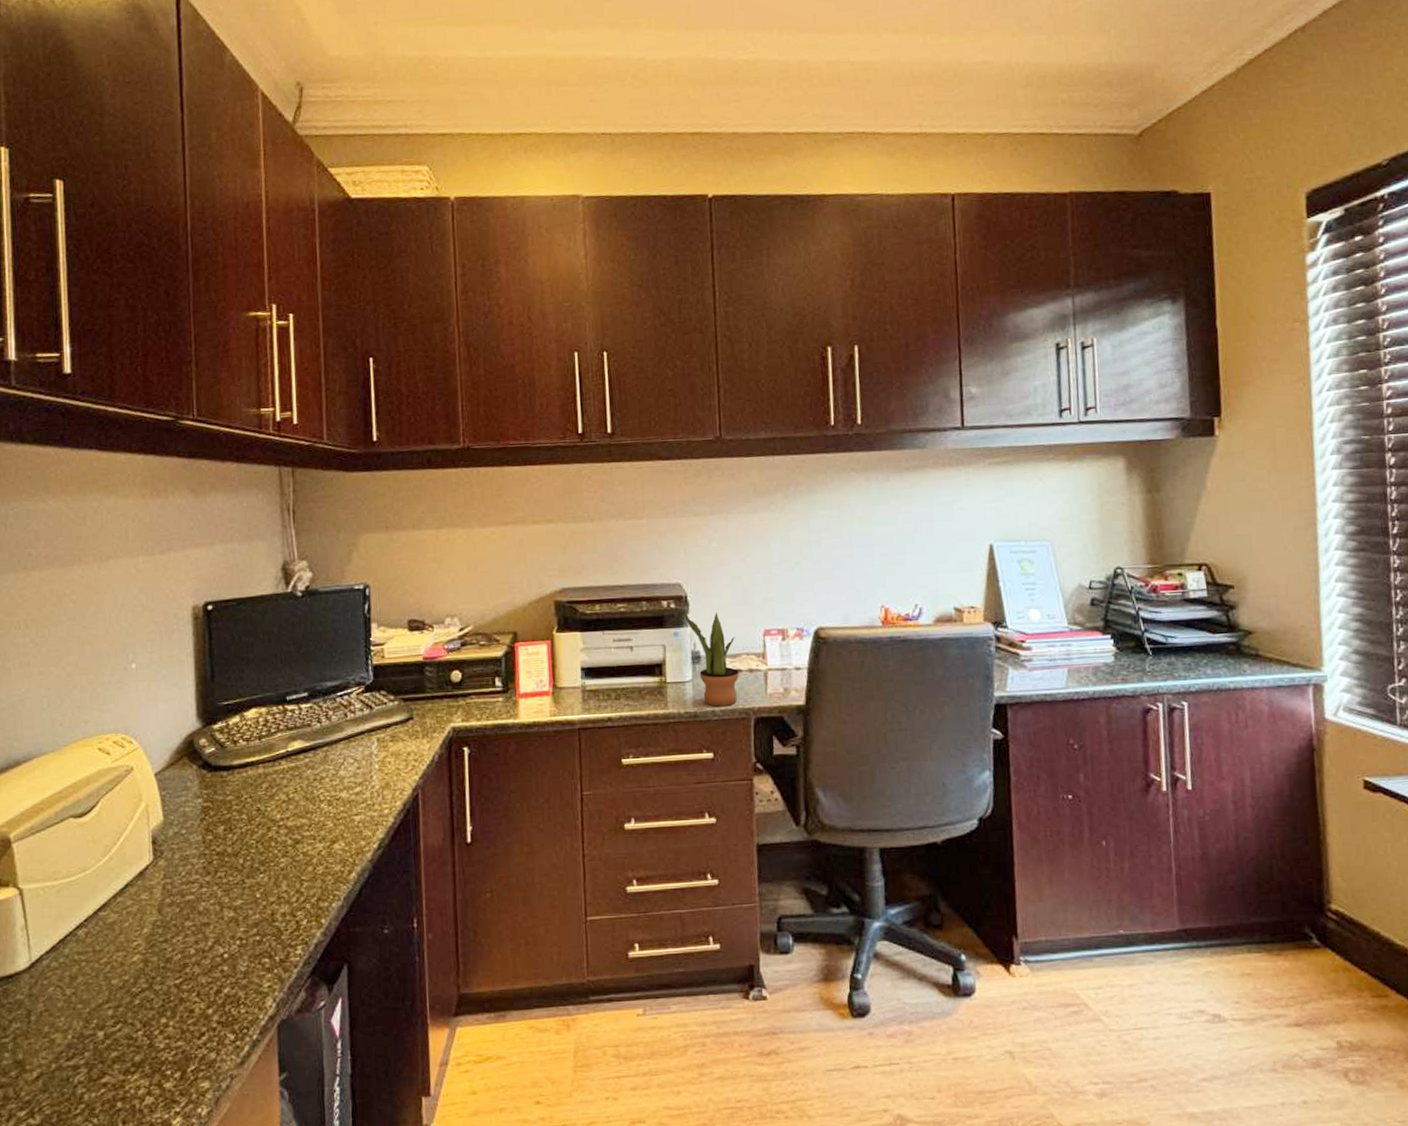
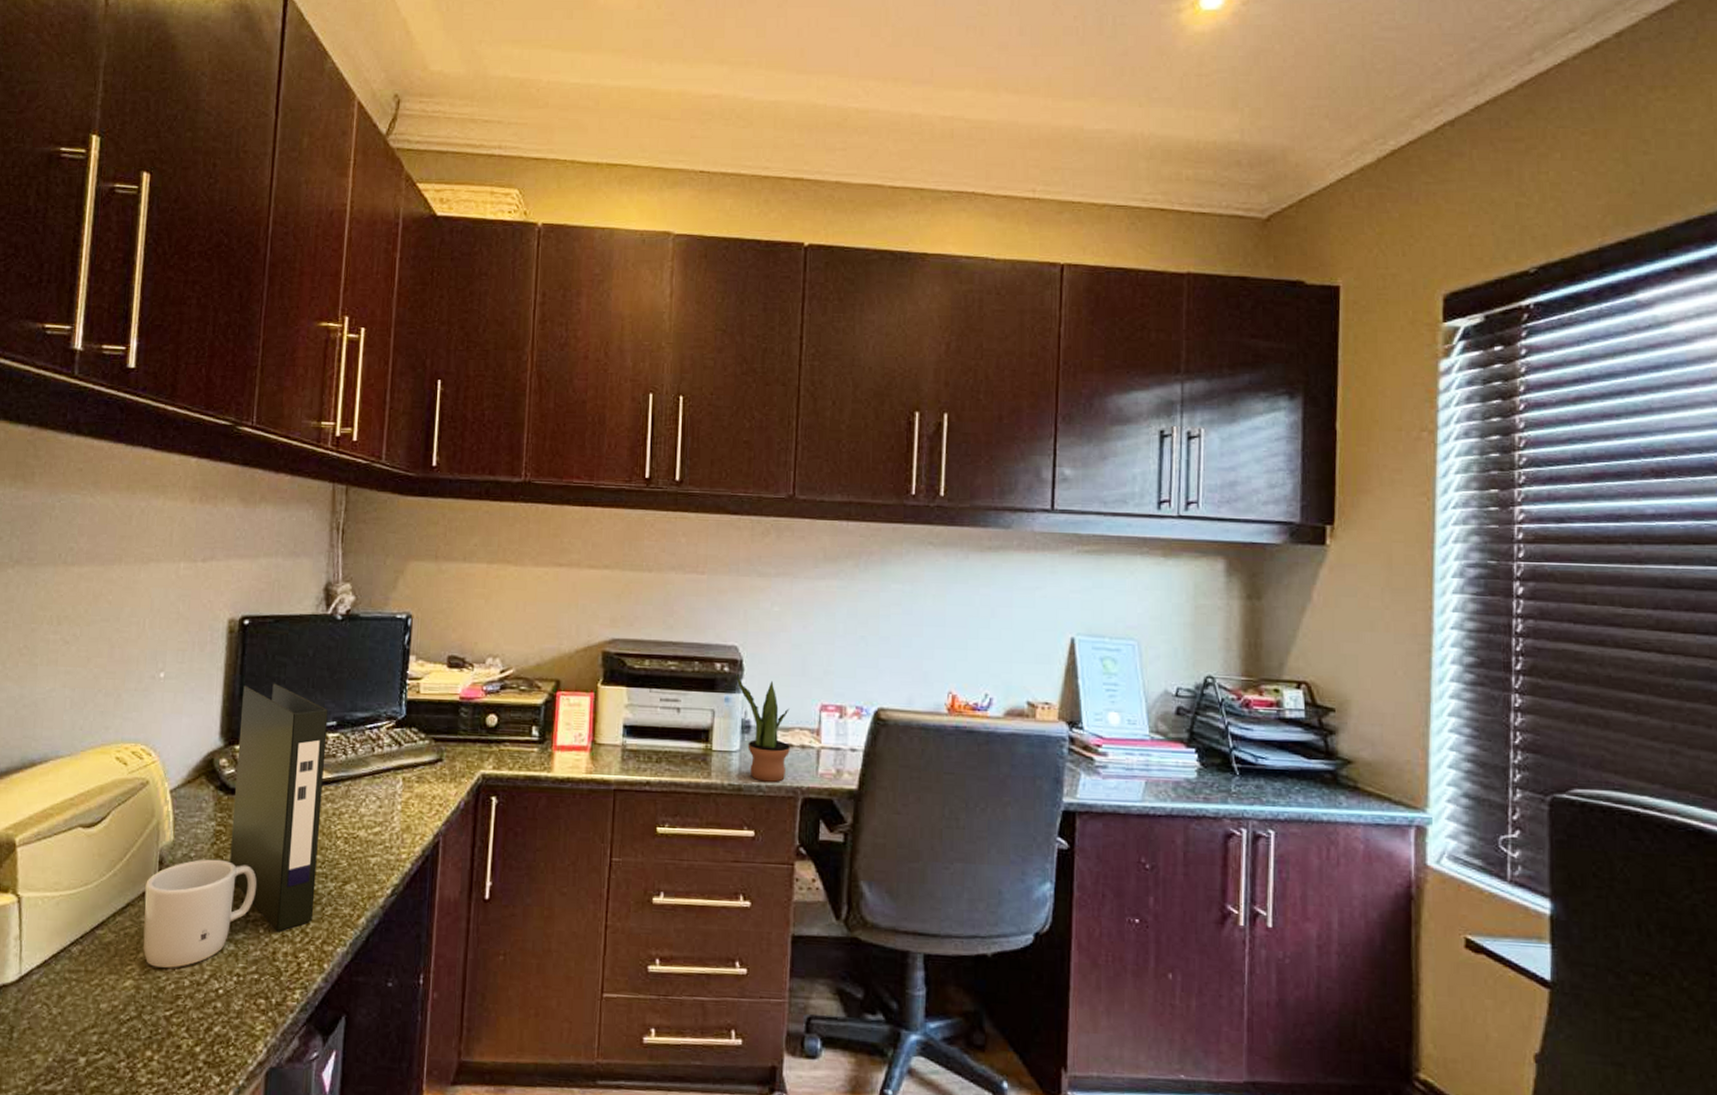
mug: none [142,833,250,940] -> present [143,859,258,968]
binder: none [214,662,306,894] -> present [230,683,328,931]

